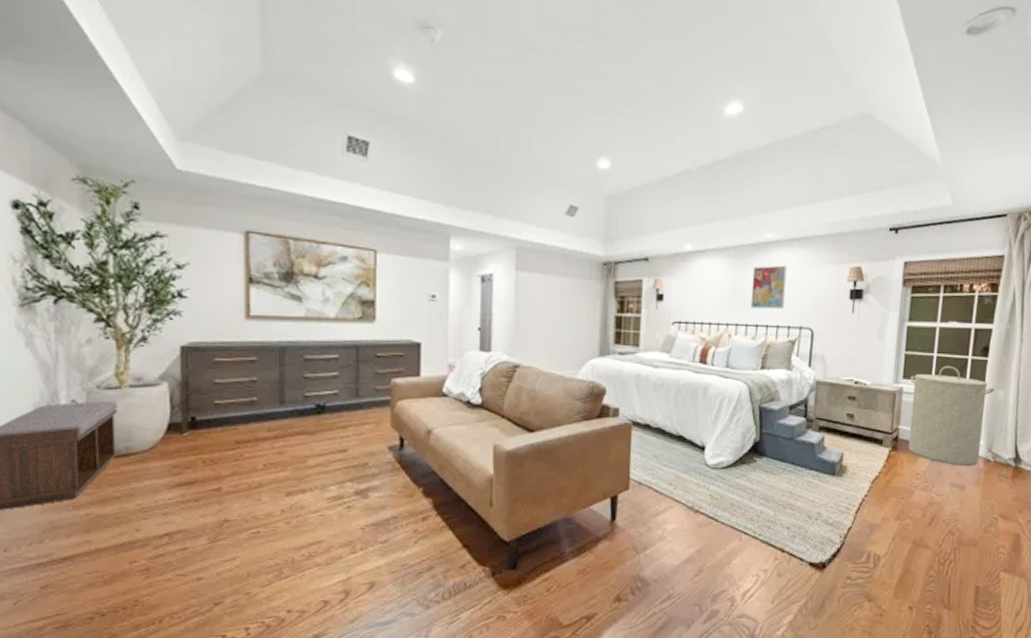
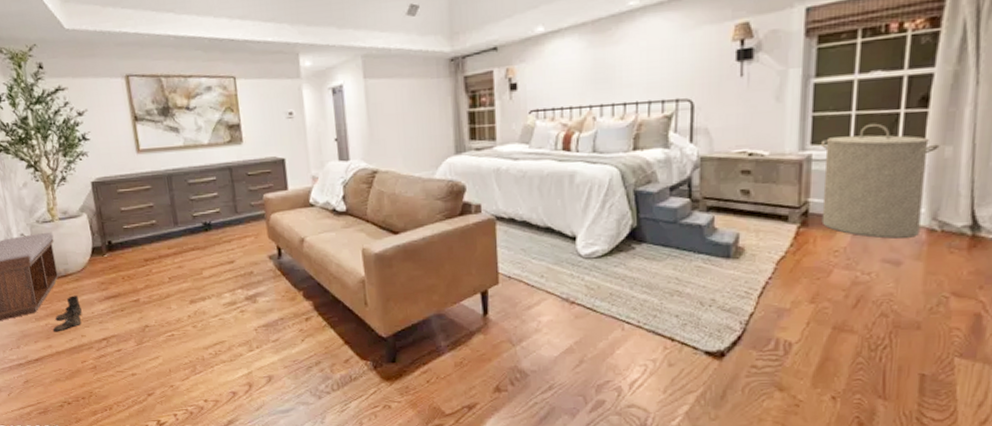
boots: none [95,480,141,524] -> present [52,295,82,332]
wall art: present [750,265,788,310] -> none [615,33,657,86]

